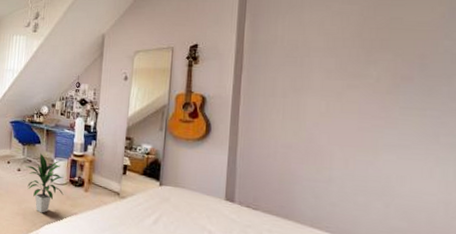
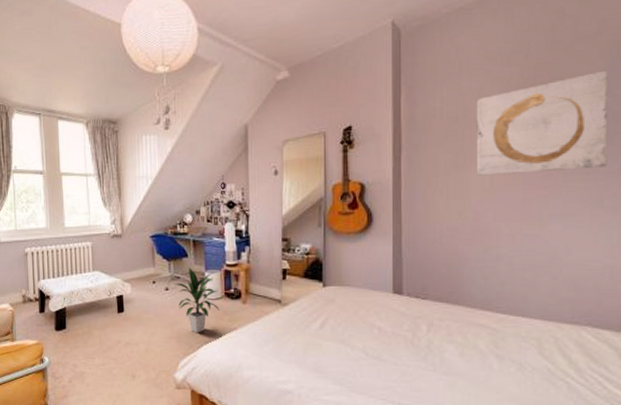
wall art: none [313,15,447,106] -> present [476,70,608,176]

